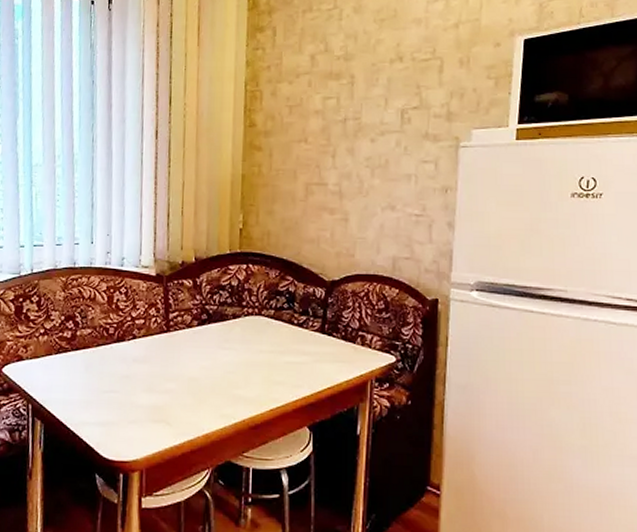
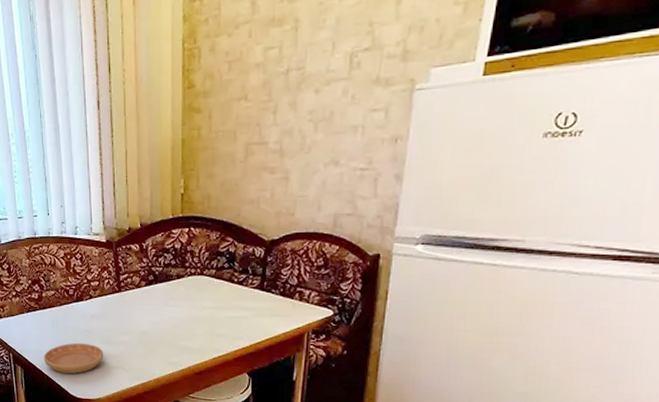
saucer: none [70,391,145,429] -> present [43,343,104,374]

